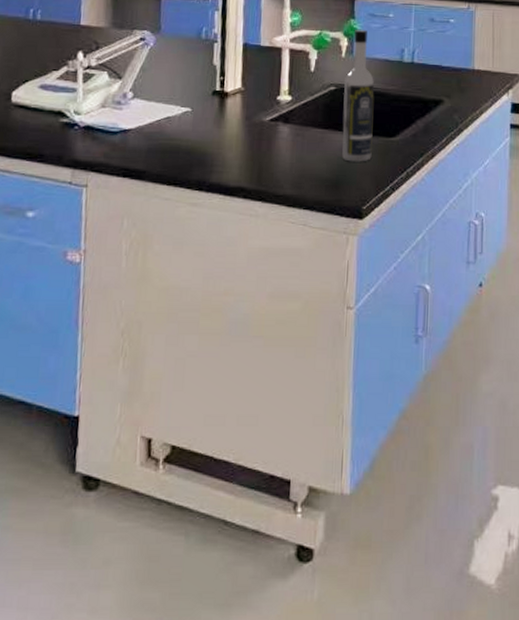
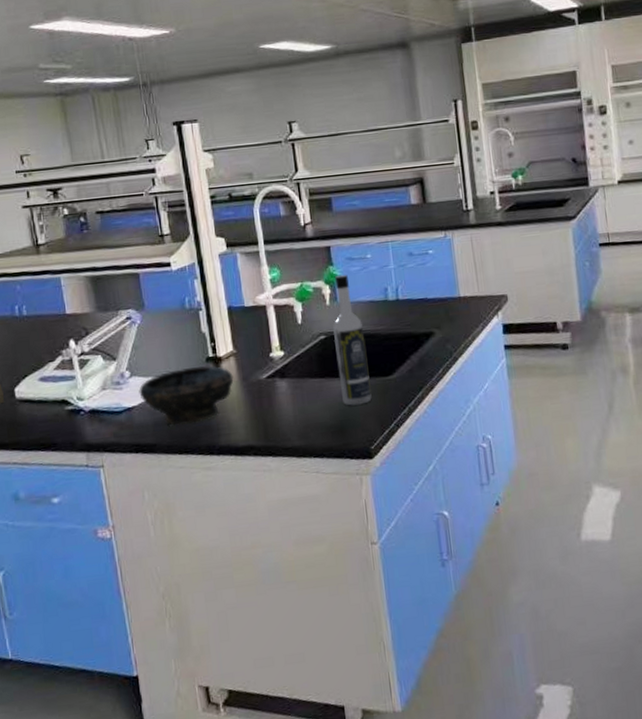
bowl: none [138,98,237,156] -> present [139,366,234,425]

